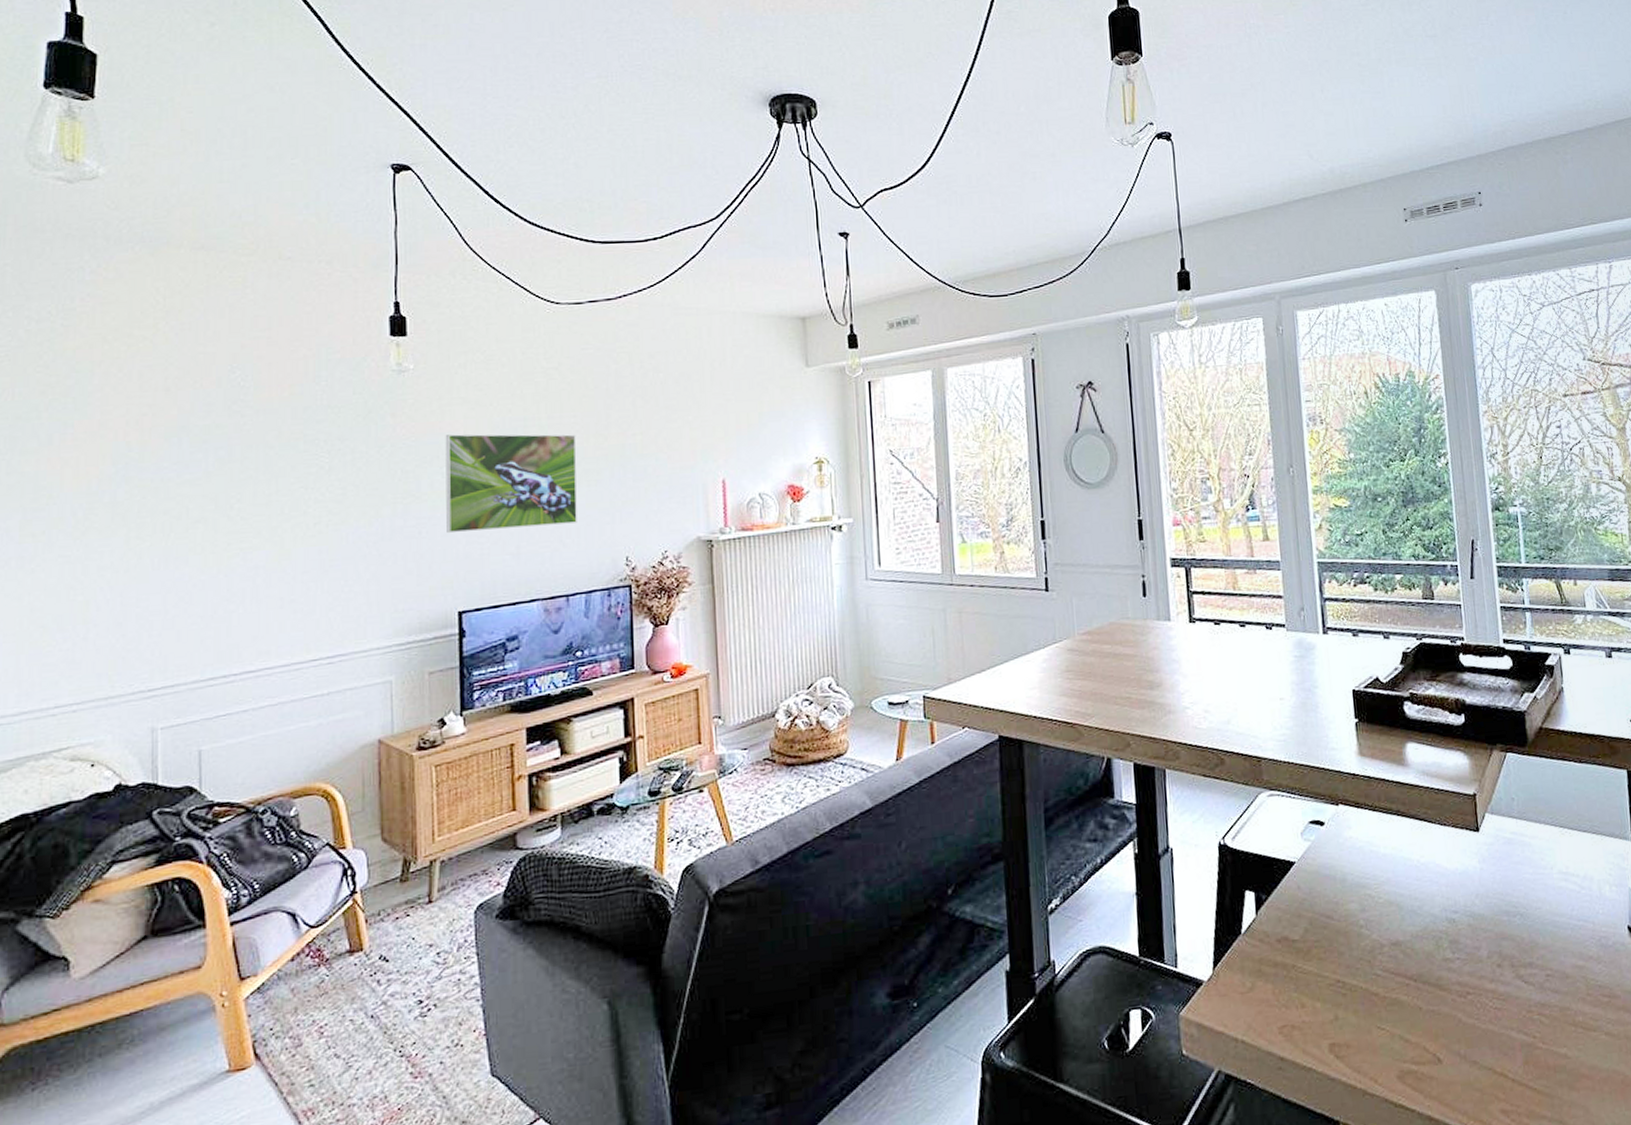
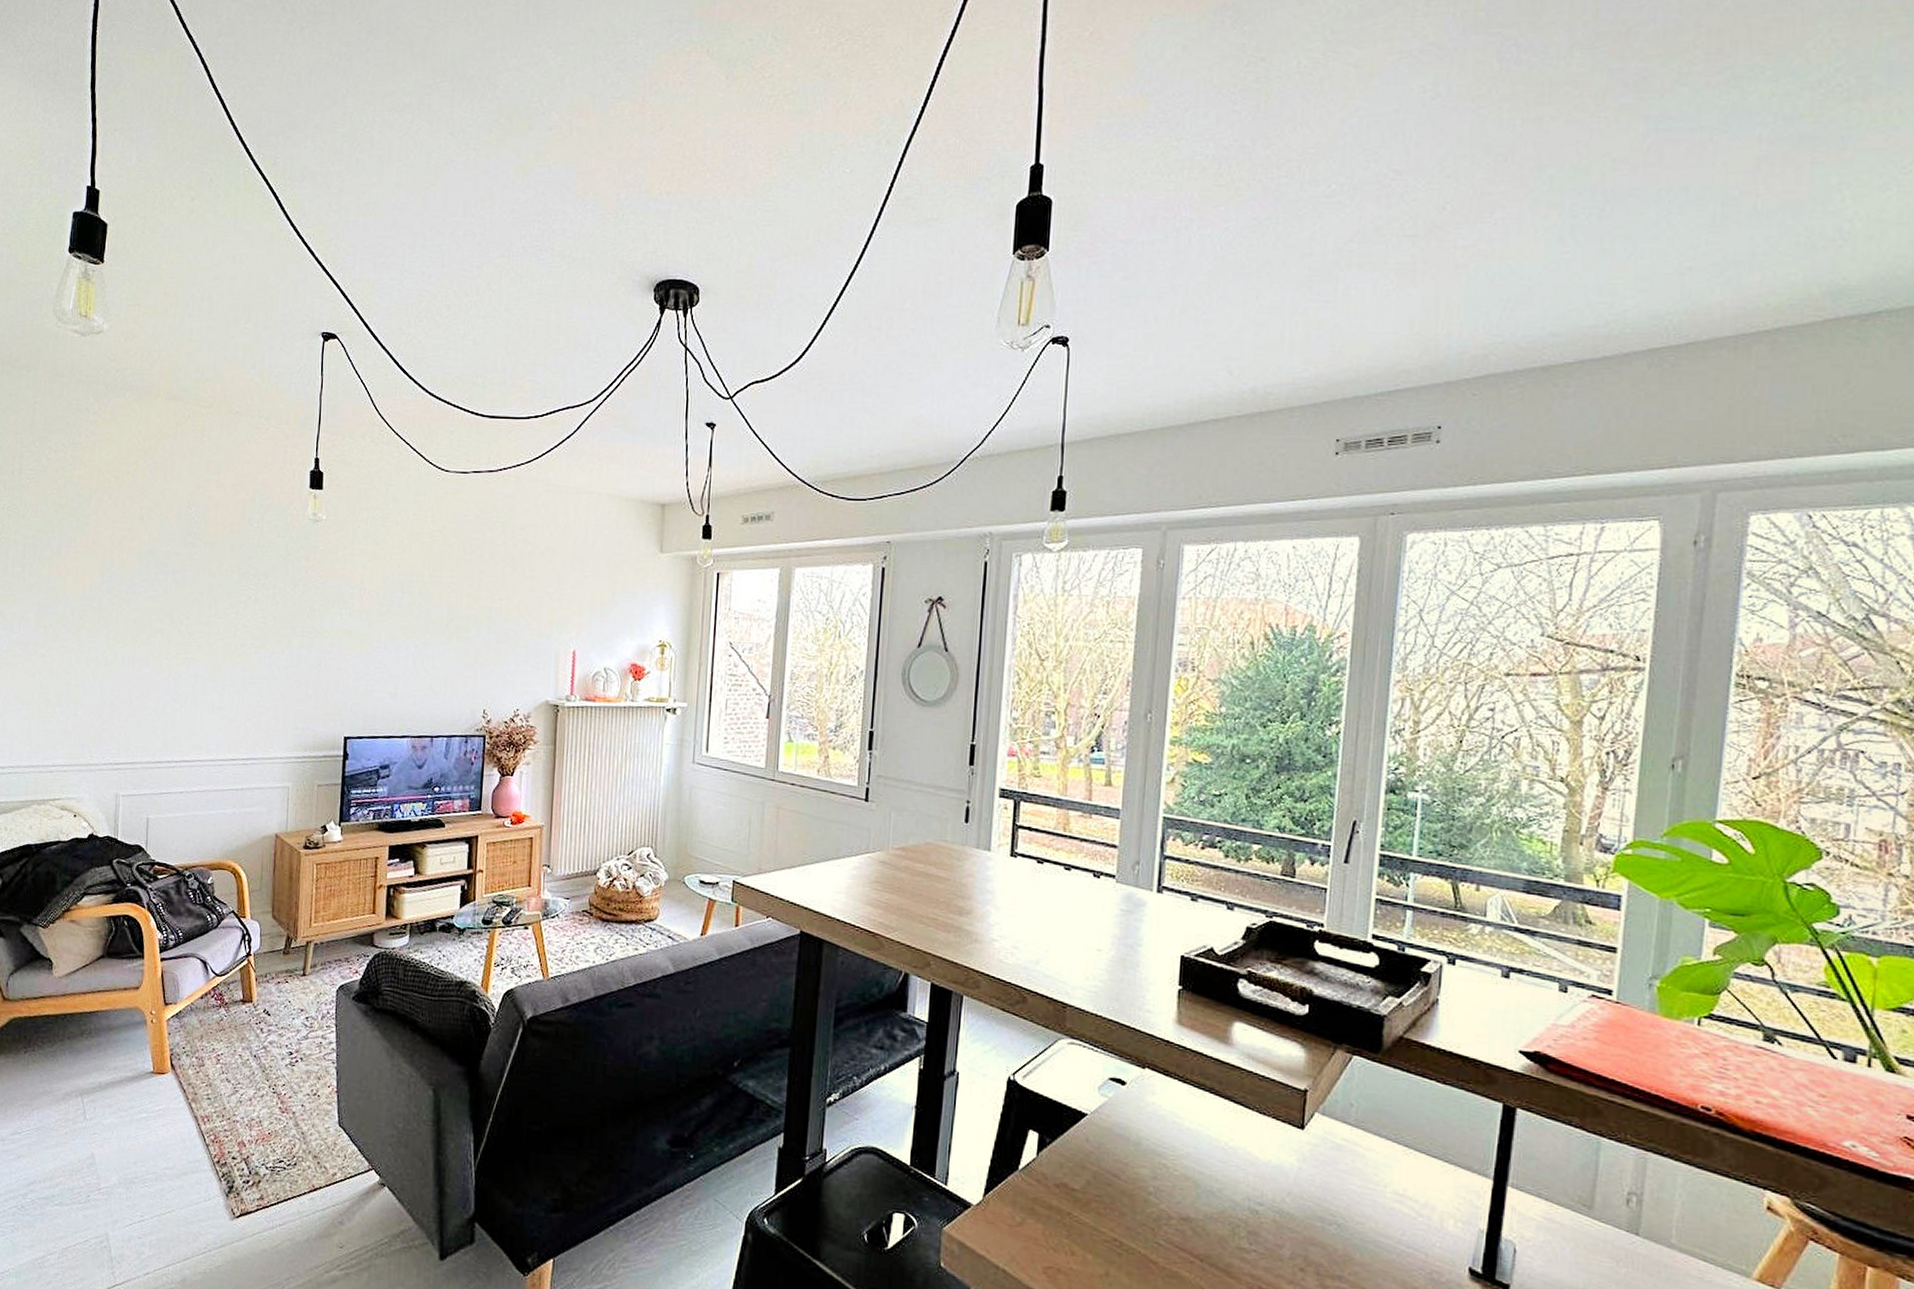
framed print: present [445,434,578,534] -> none [340,581,452,673]

